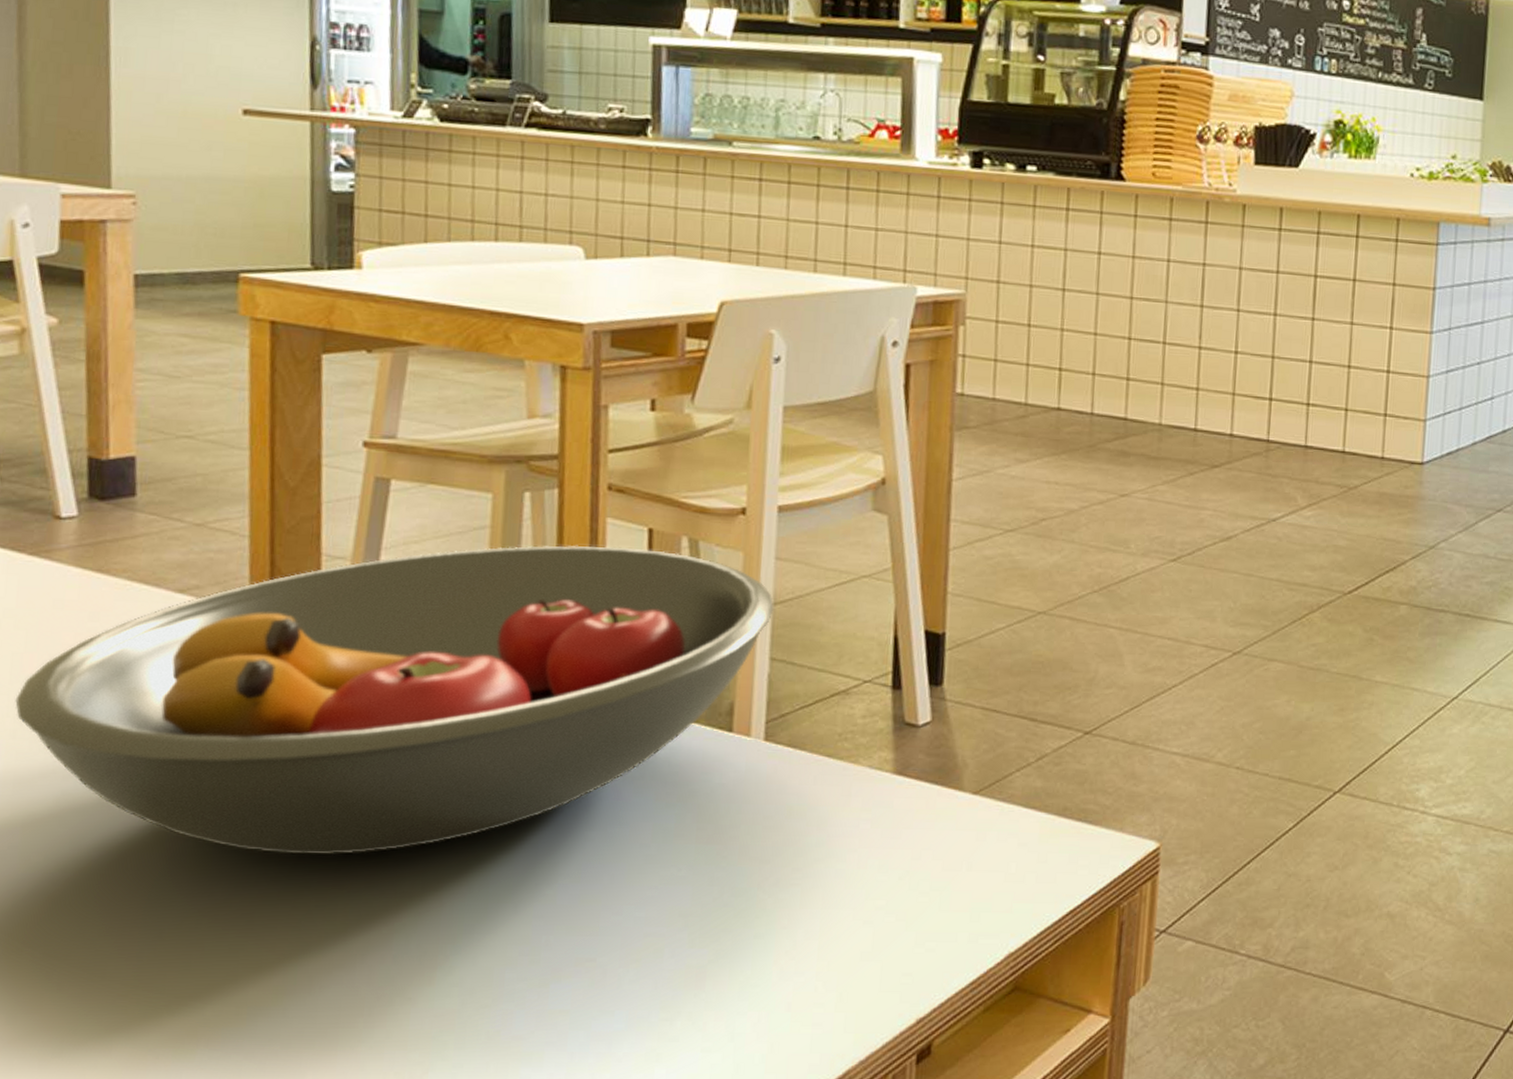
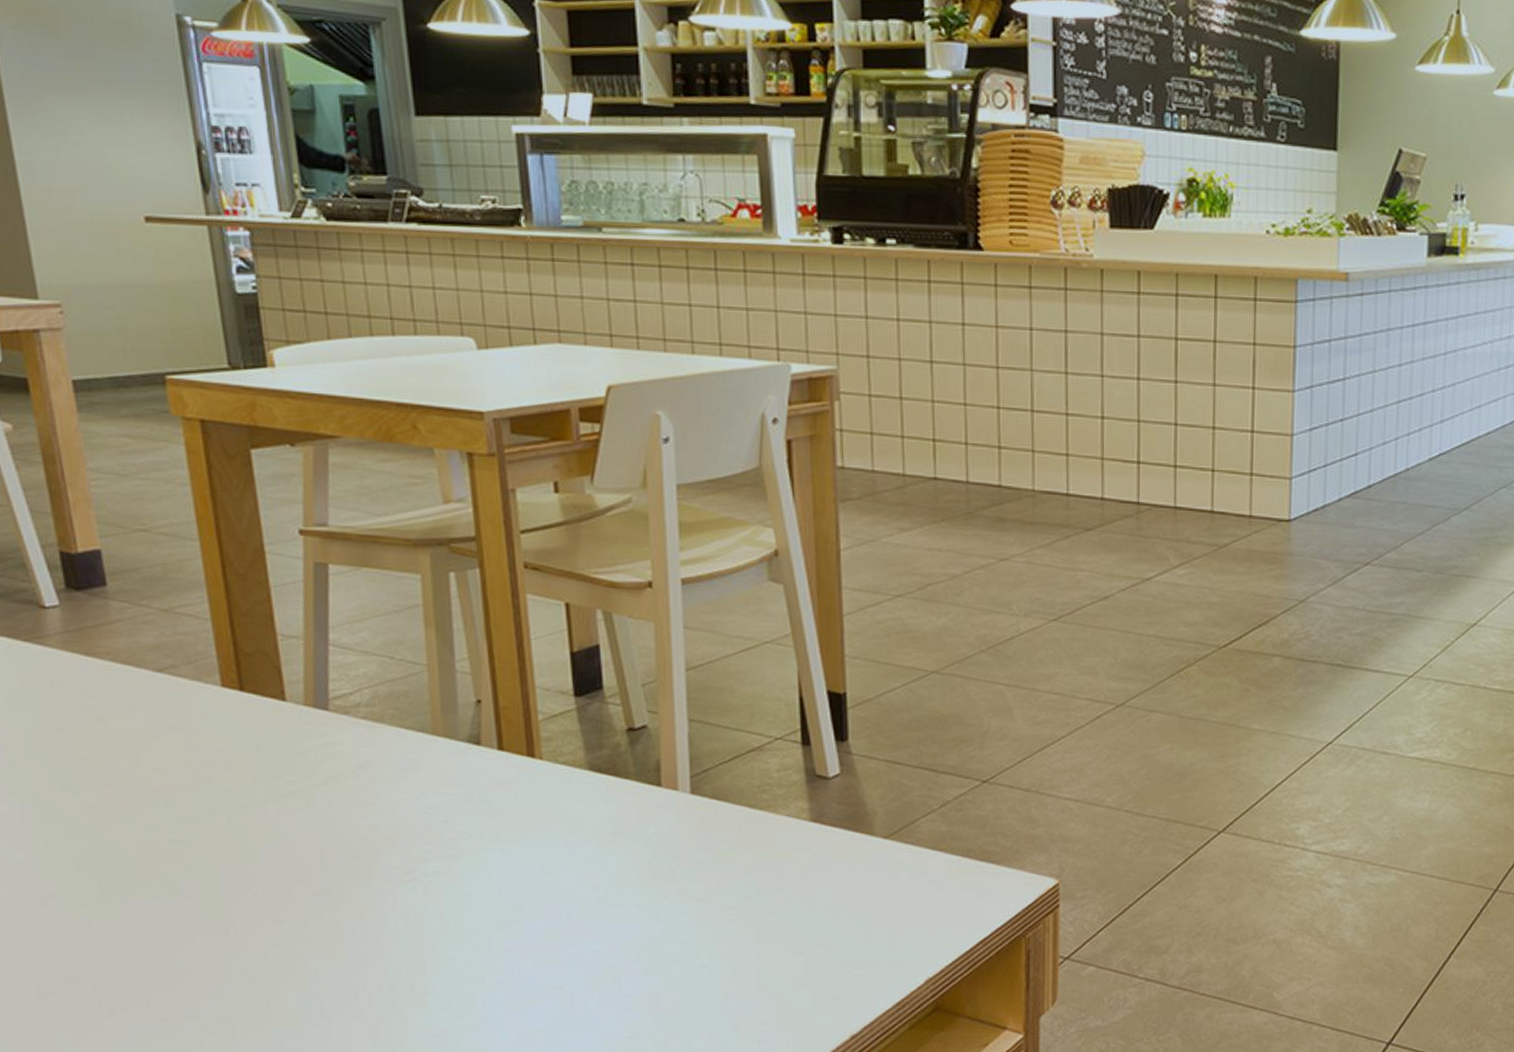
fruit bowl: present [15,545,774,855] -> none [33,620,687,899]

